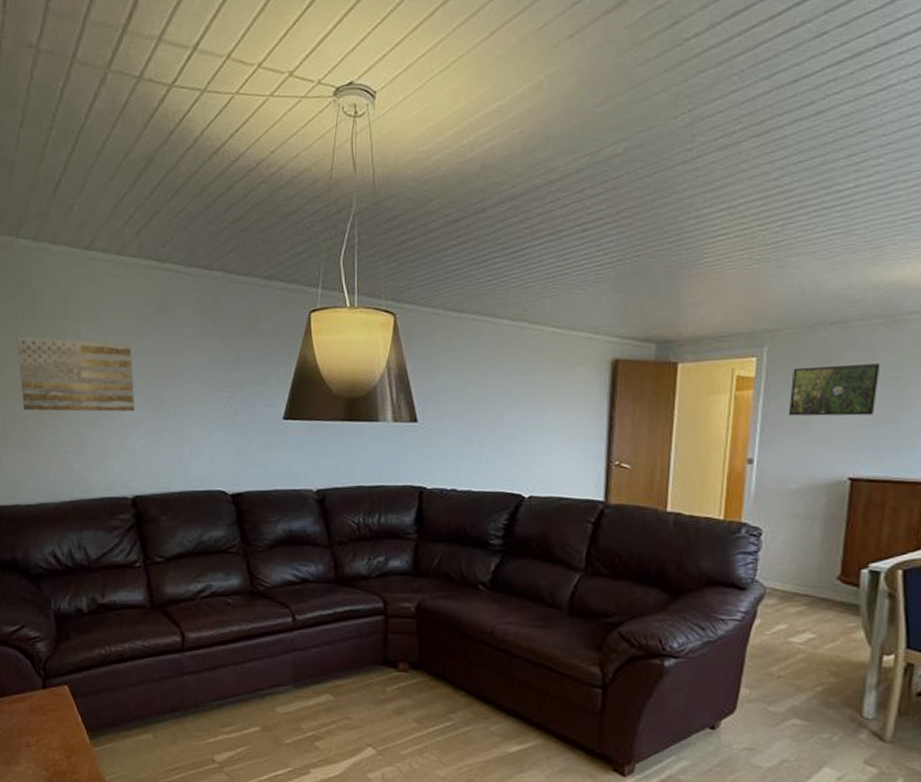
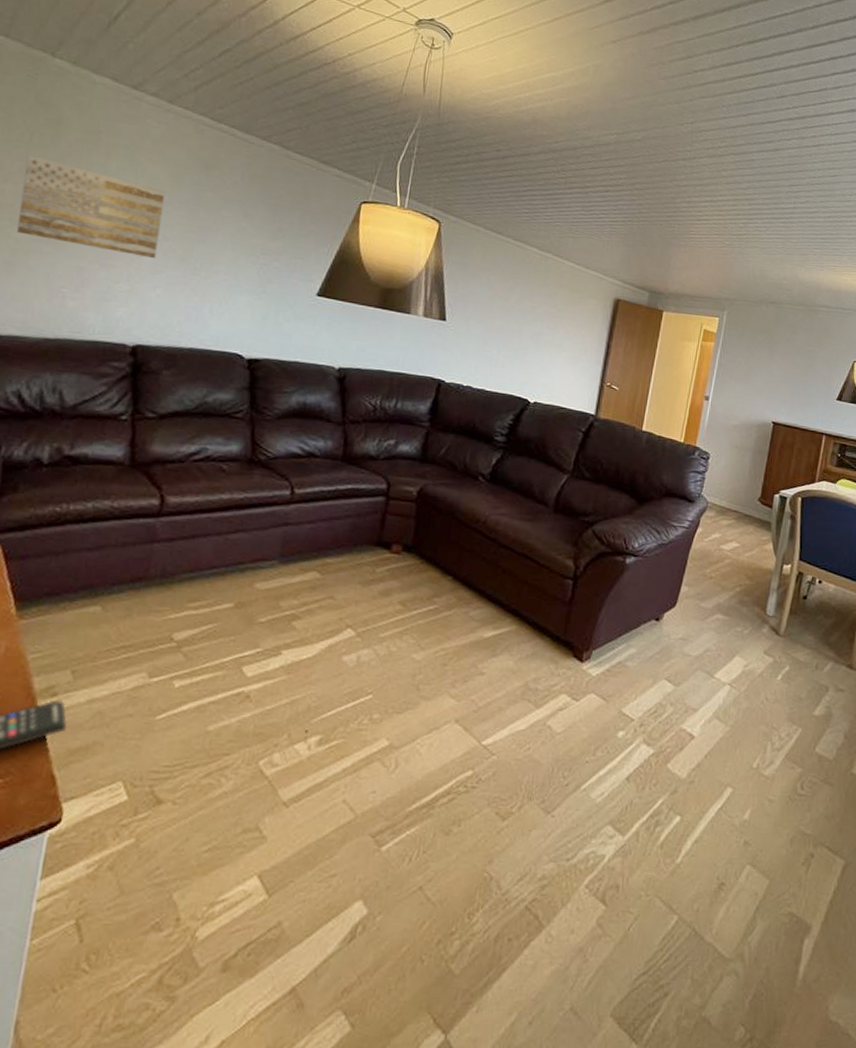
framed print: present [788,364,881,416] -> none [736,332,799,376]

